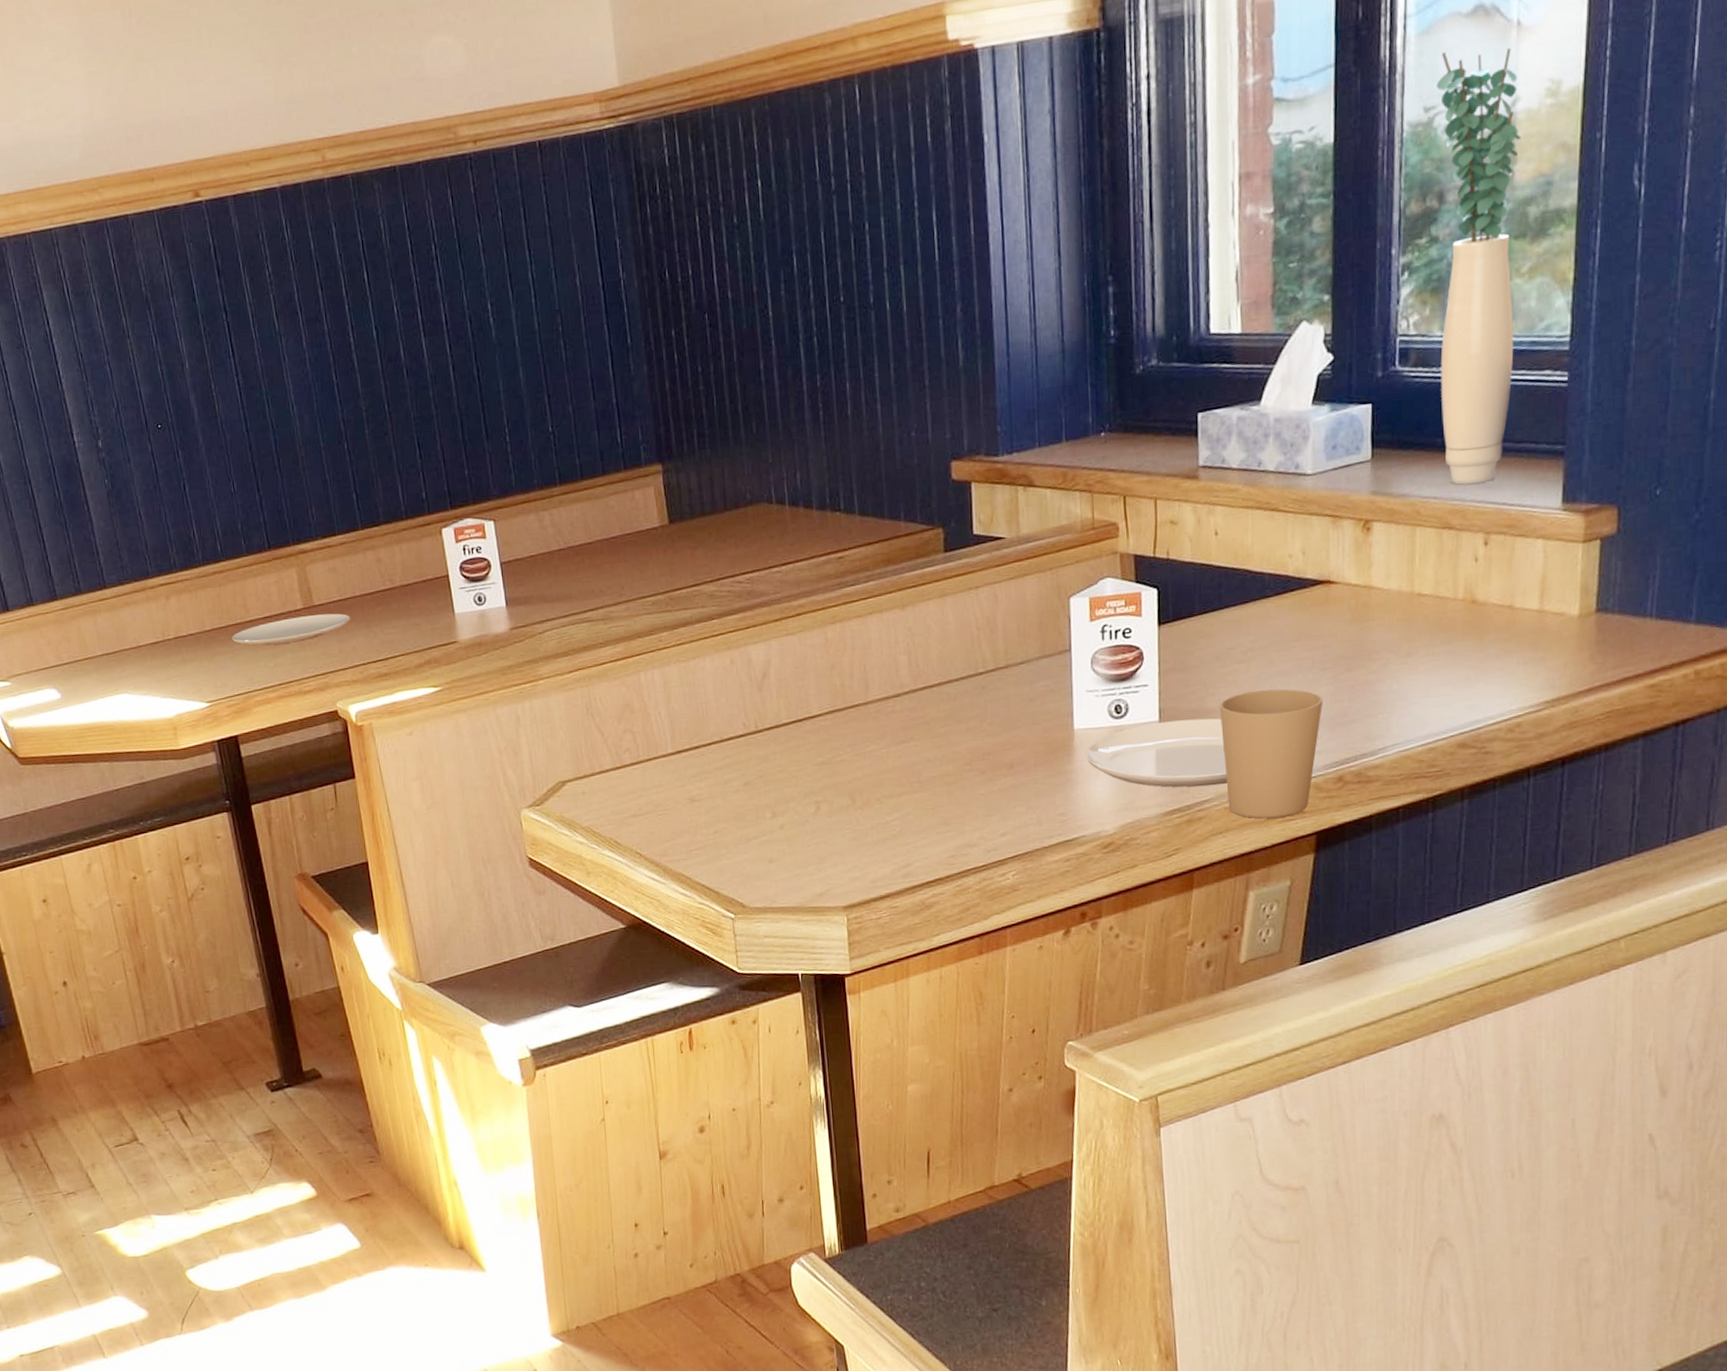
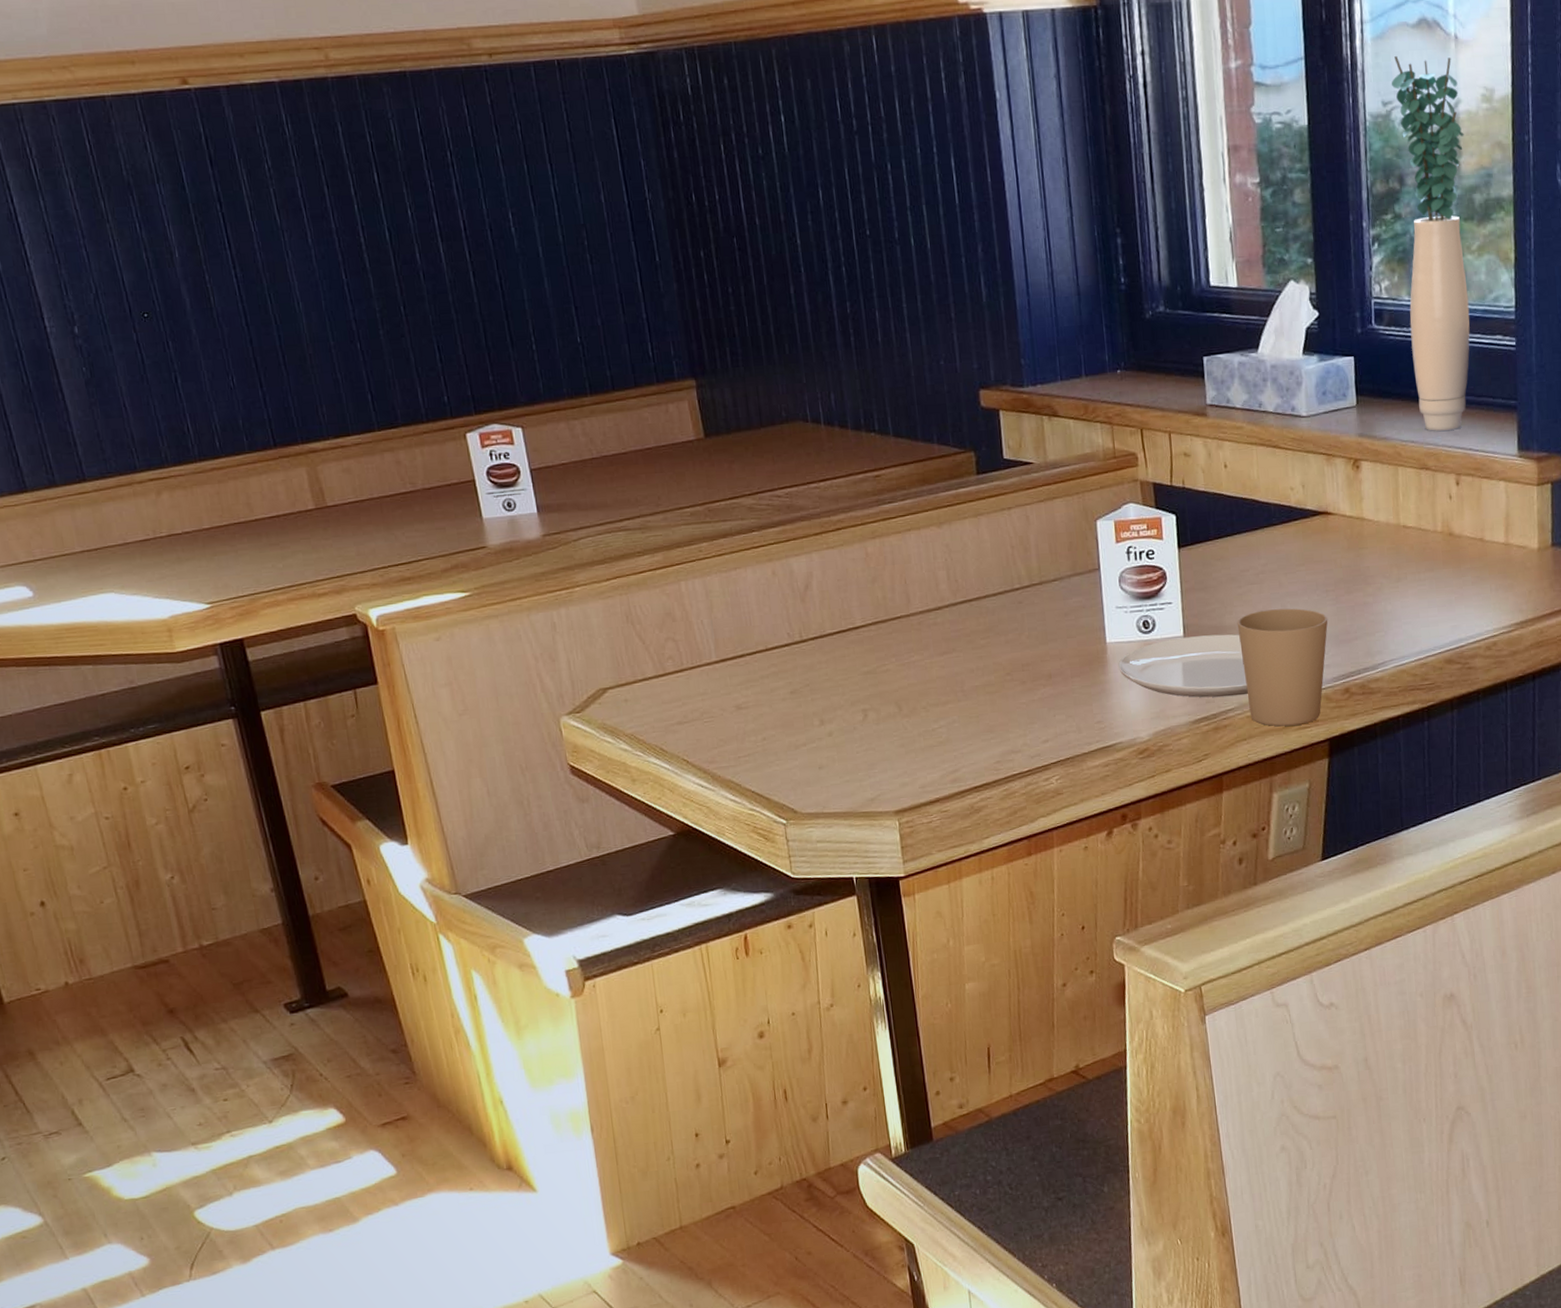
plate: present [232,613,351,645] -> none [234,515,369,546]

